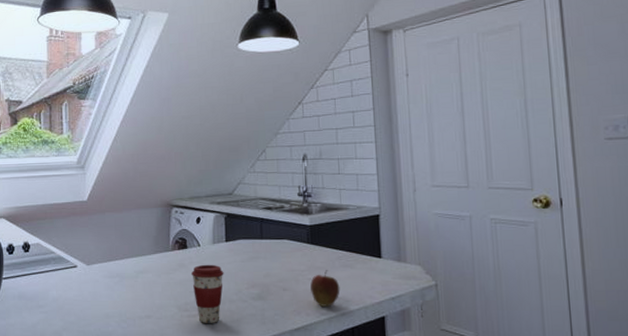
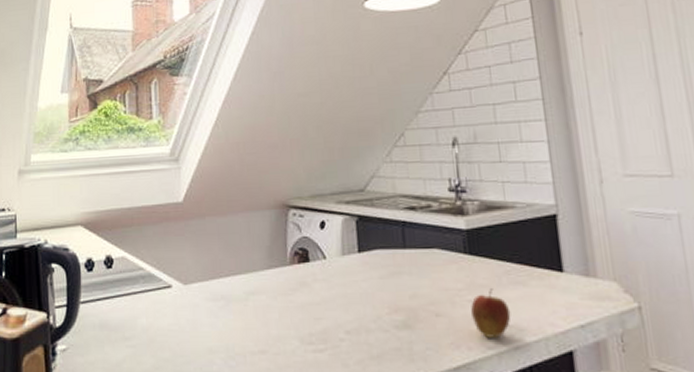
coffee cup: present [190,264,224,324] -> none [315,282,358,362]

